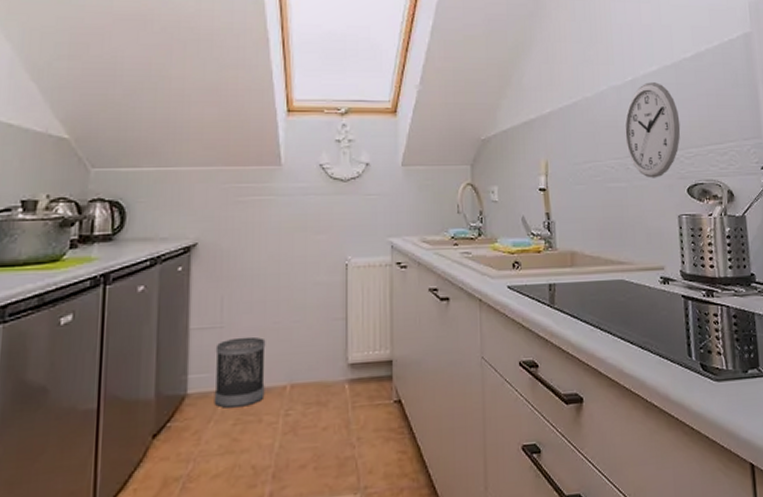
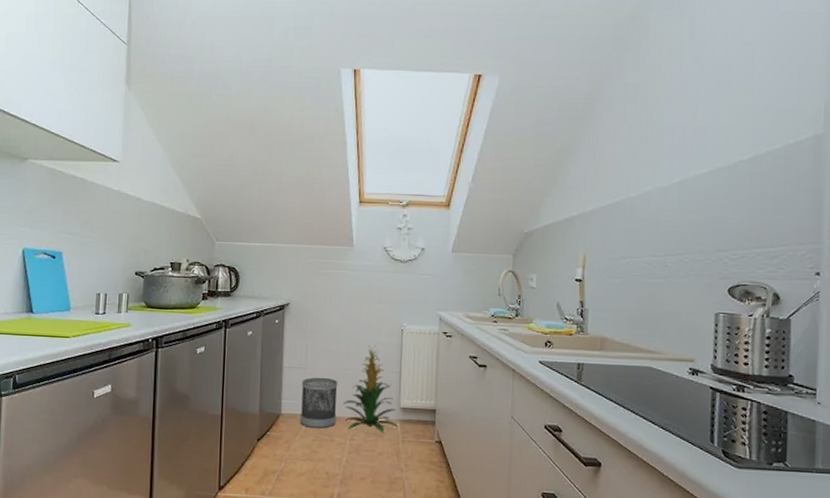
indoor plant: none [272,287,346,403] -> present [342,345,398,433]
wall clock: present [624,82,681,178] -> none [667,184,728,277]

